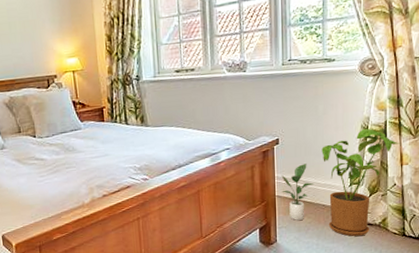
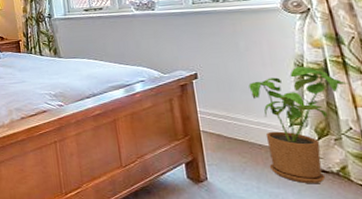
potted plant: present [281,163,313,221] -> none [204,100,244,160]

